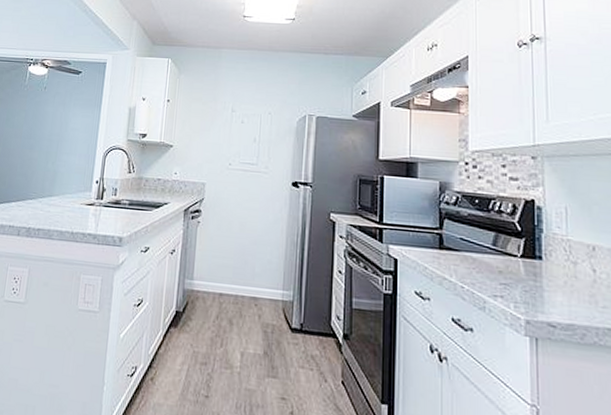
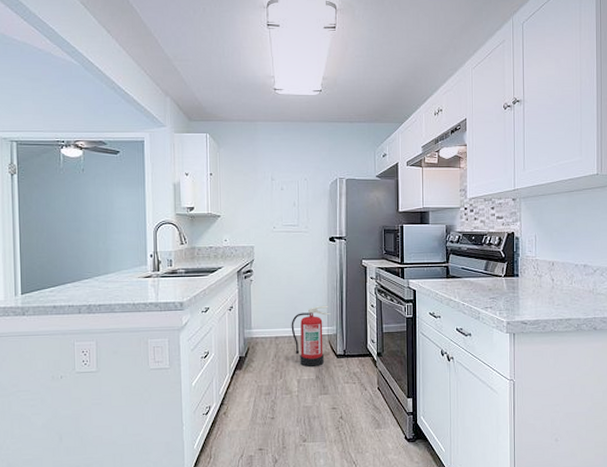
fire extinguisher: none [238,262,289,339] -> present [291,305,332,367]

